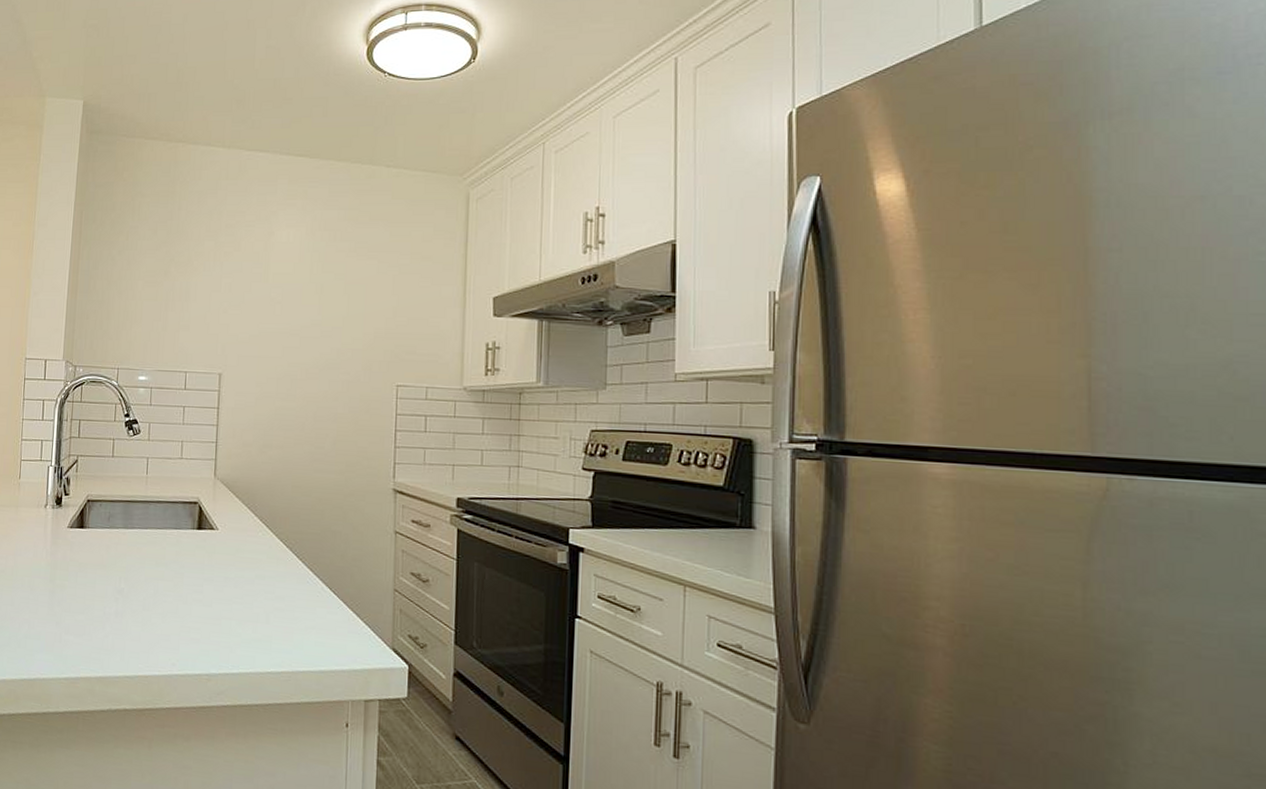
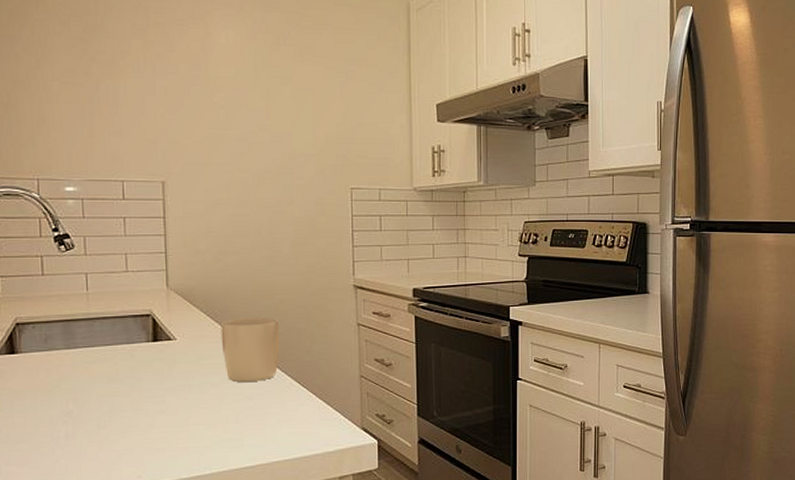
mug: none [258,513,316,582] -> present [221,317,280,383]

